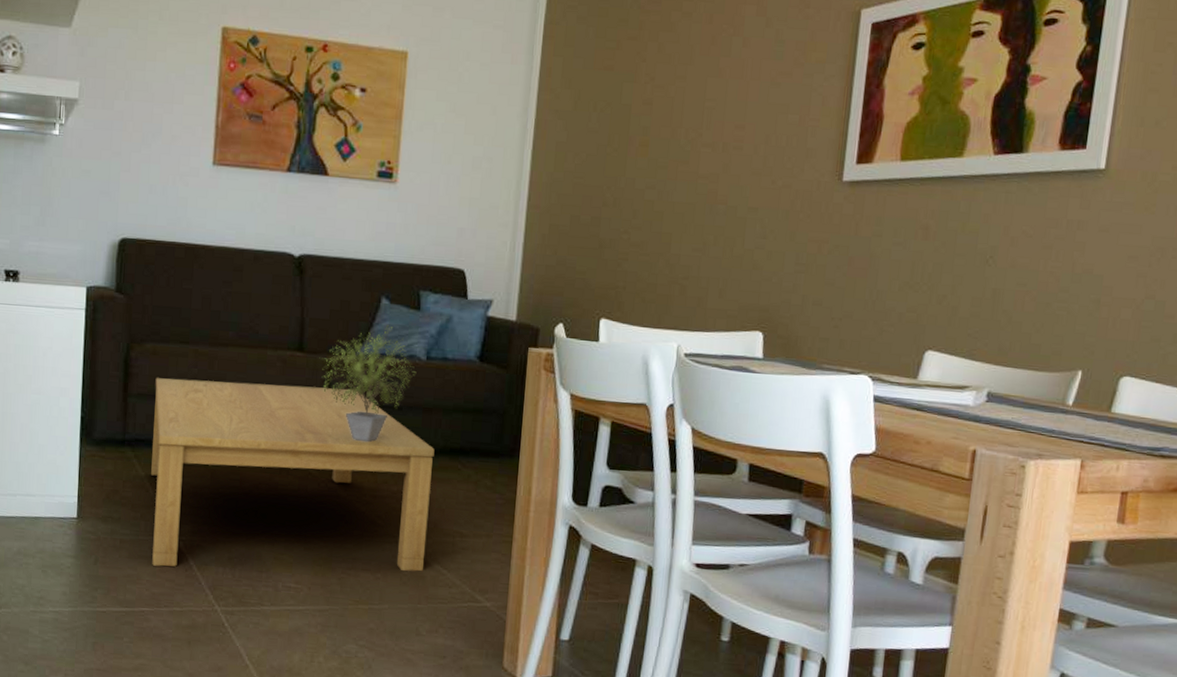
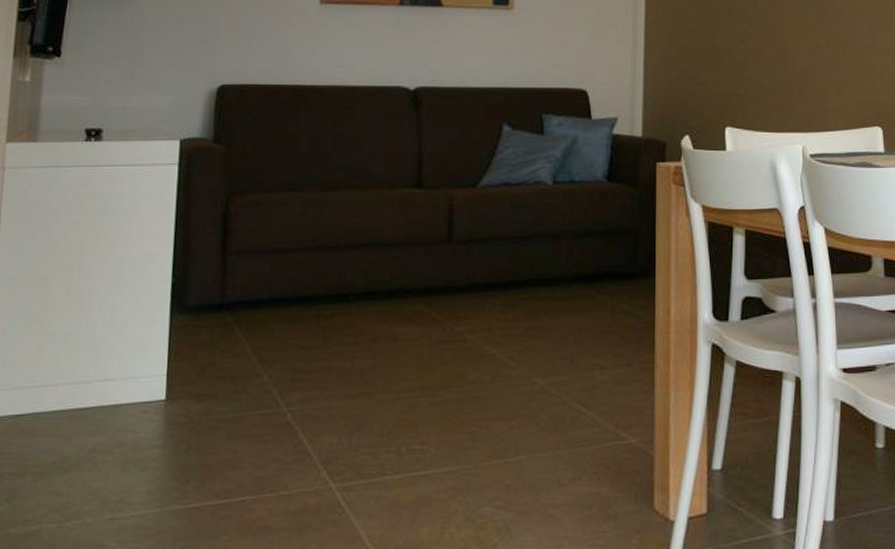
coffee table: present [151,378,435,572] -> none [253,222,567,445]
potted plant: present [322,325,417,443] -> none [443,152,543,278]

